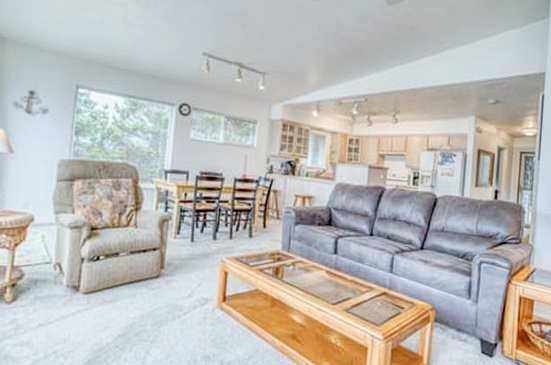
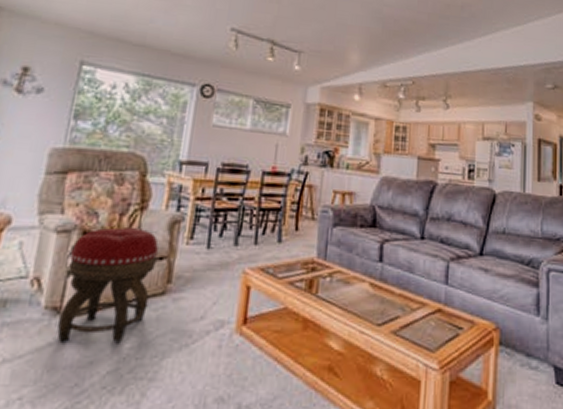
footstool: none [77,225,152,314] -> present [57,227,159,344]

